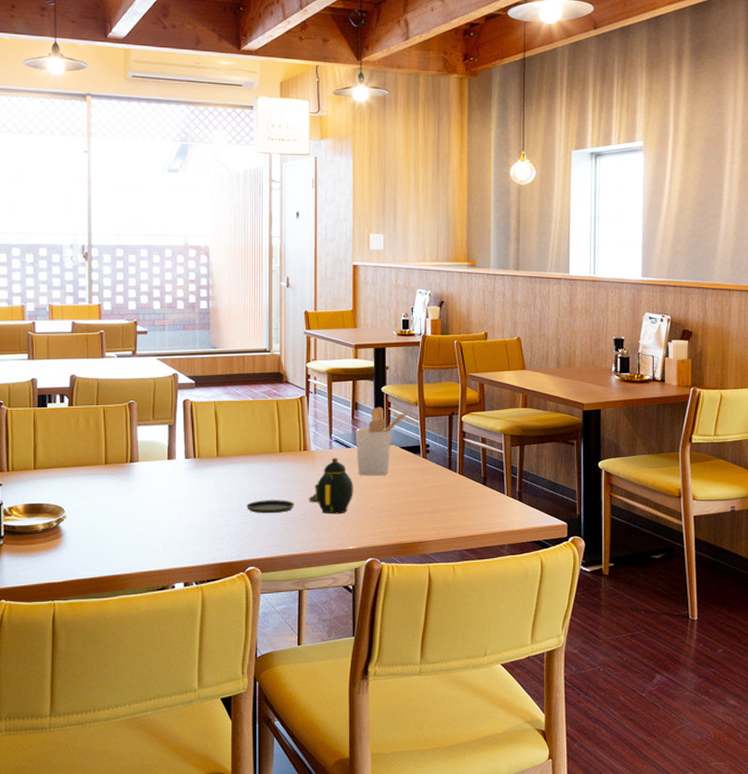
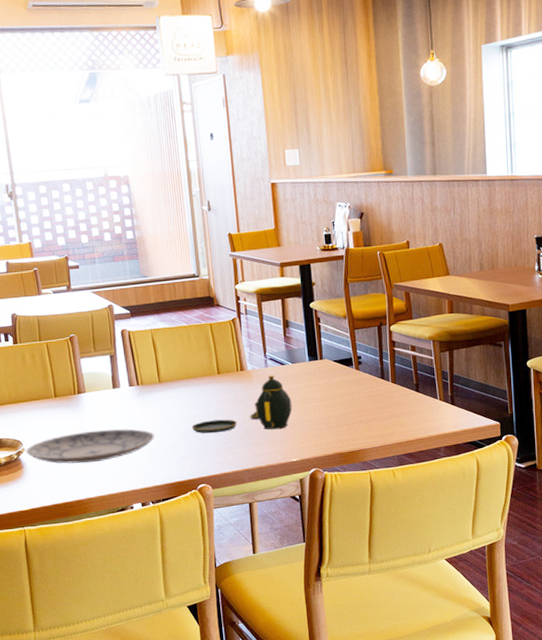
plate: none [66,502,206,536] -> present [25,428,155,464]
utensil holder: present [355,406,409,476] -> none [288,322,339,391]

